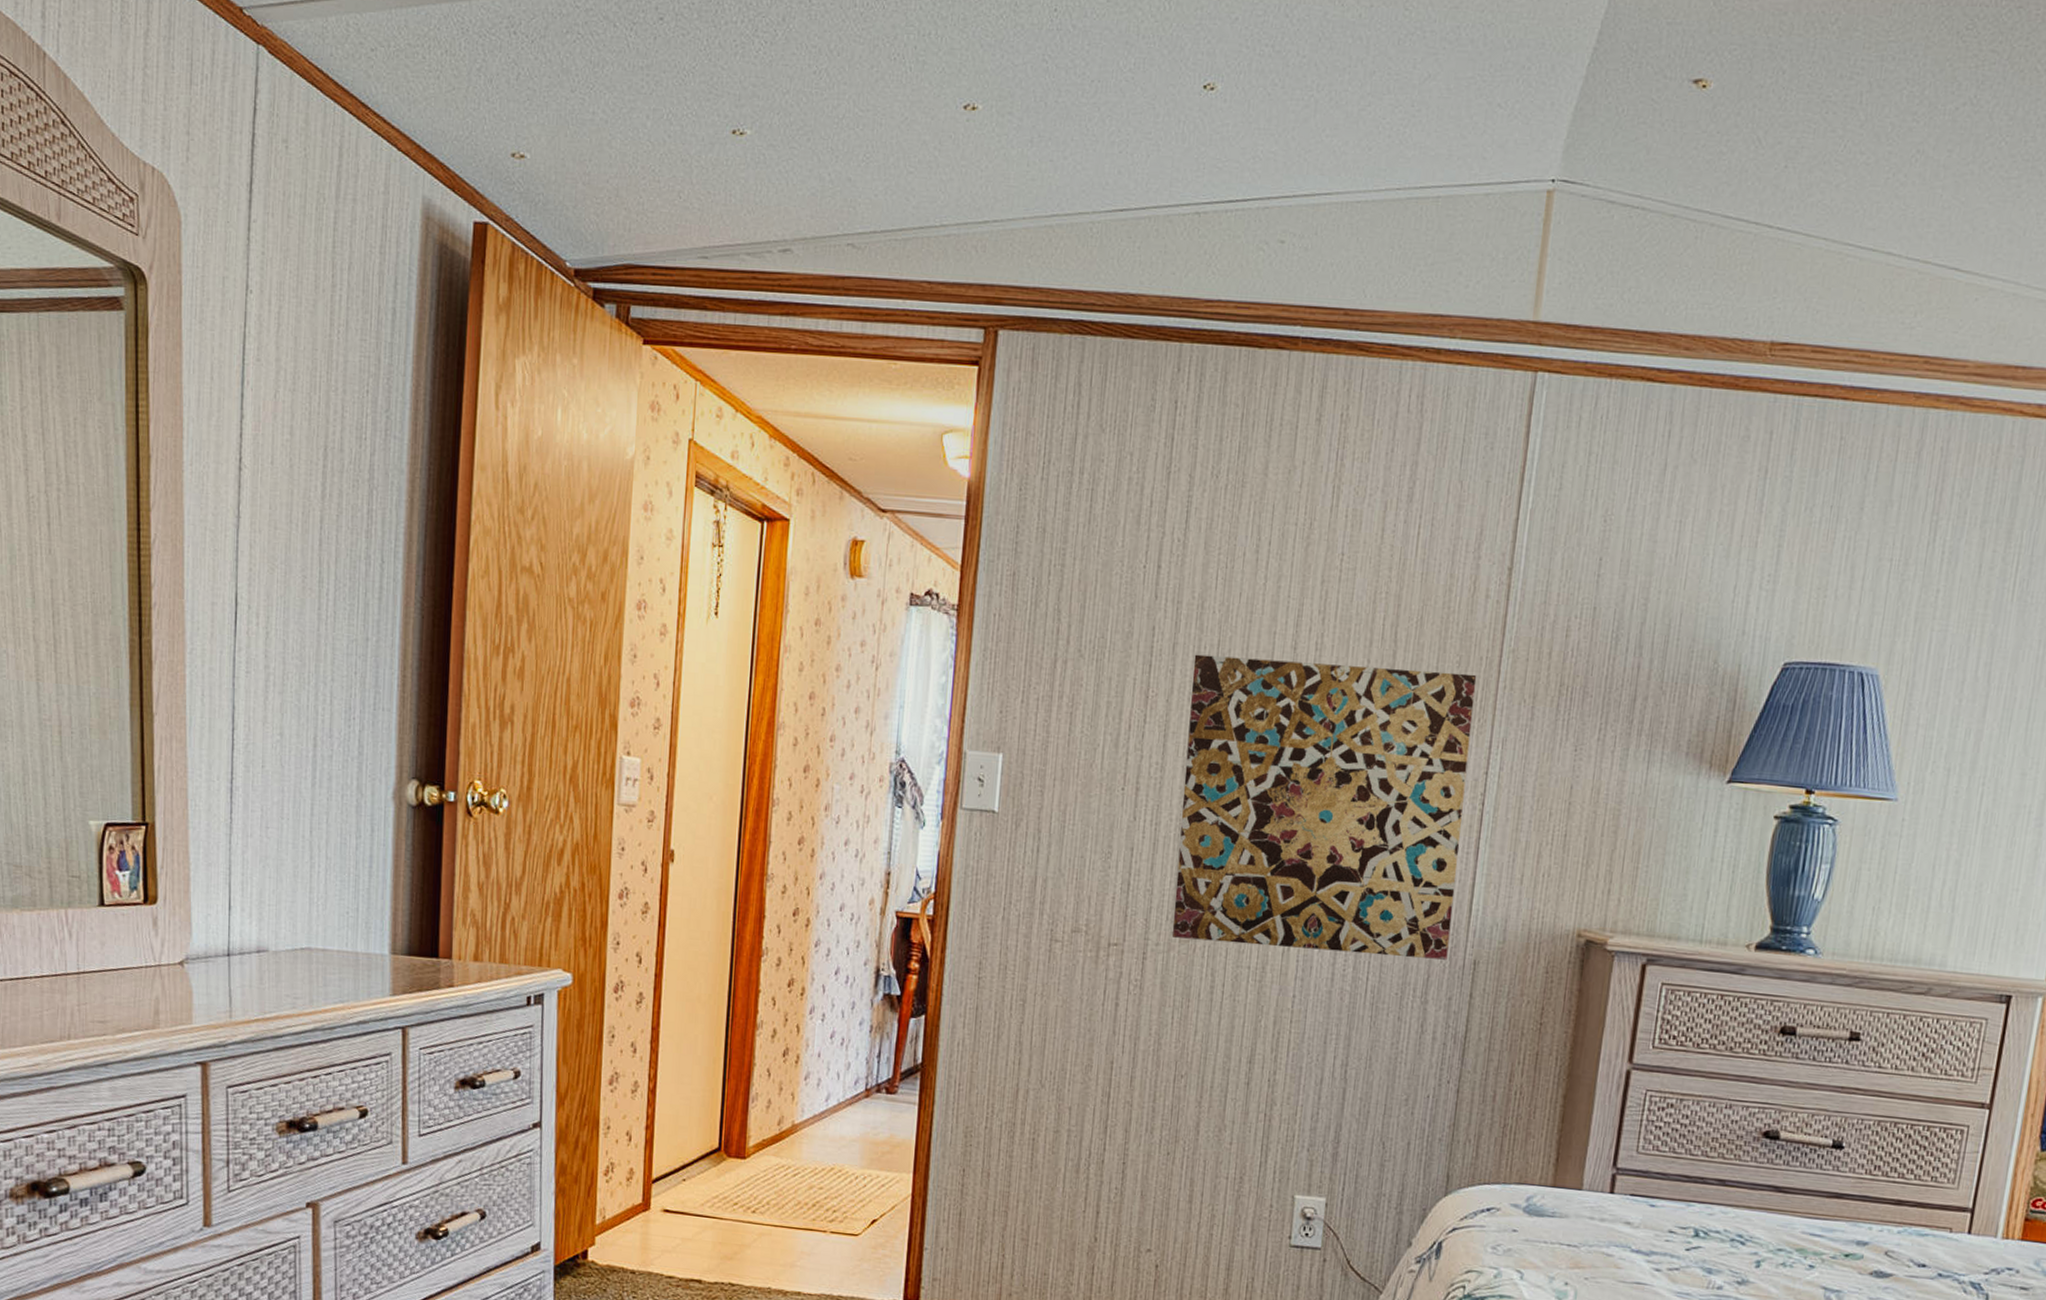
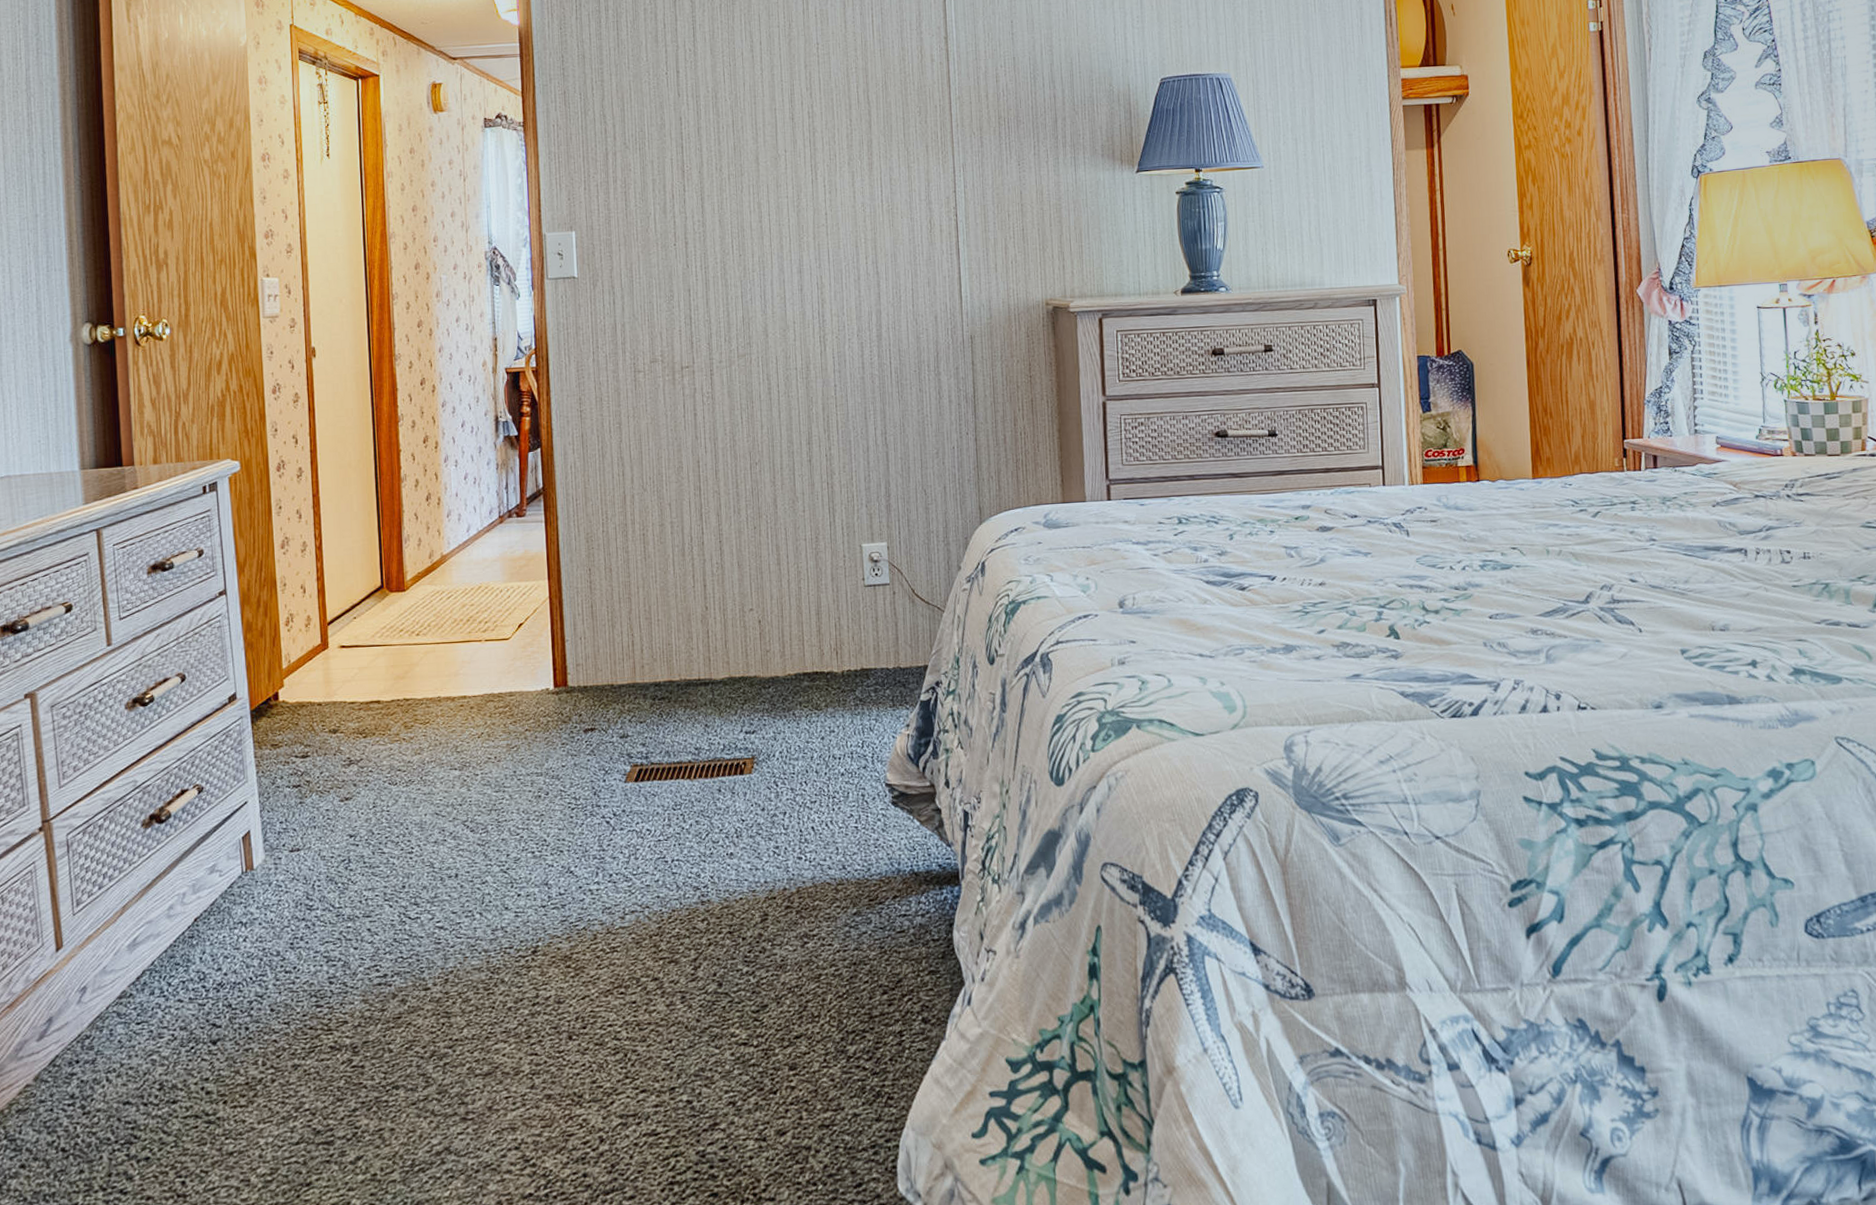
wall art: present [1172,654,1477,960] -> none [715,119,950,354]

